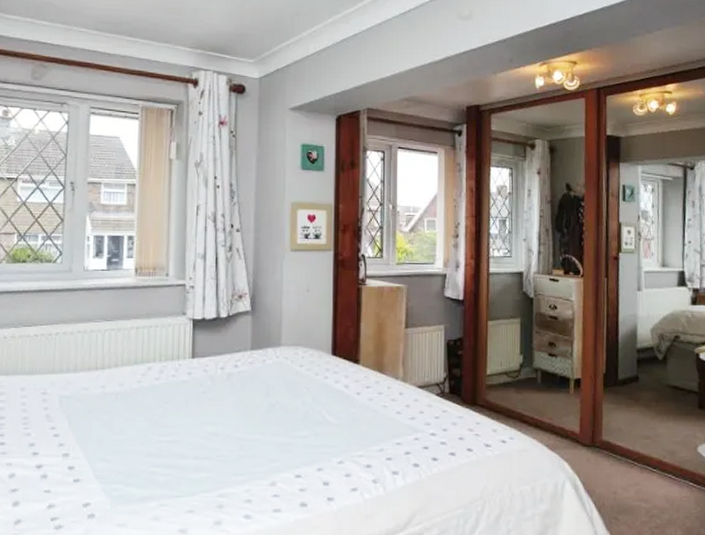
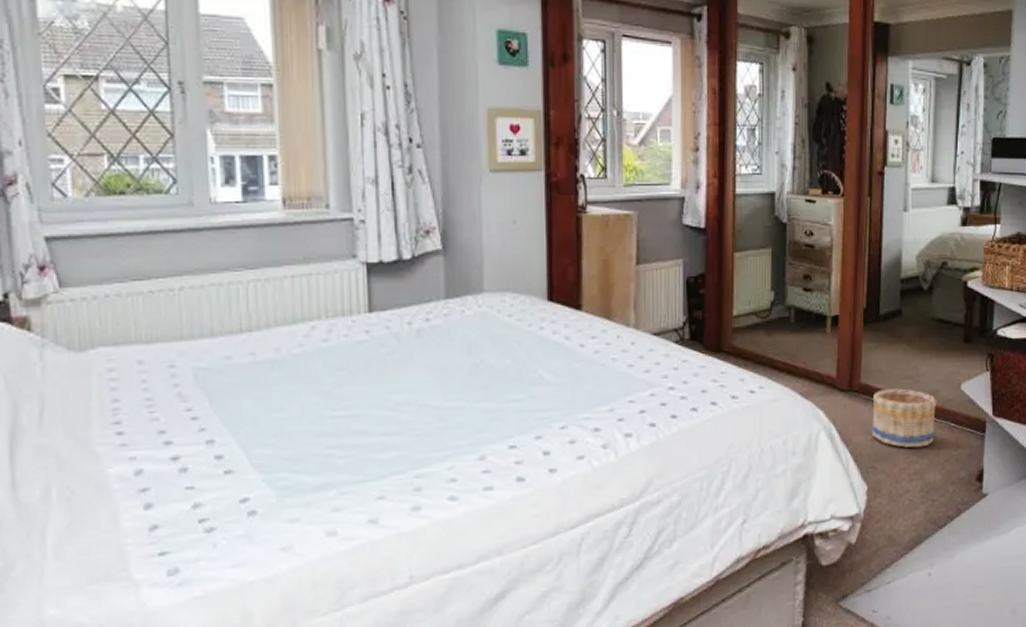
basket: none [613,447,675,503] -> present [872,388,937,448]

